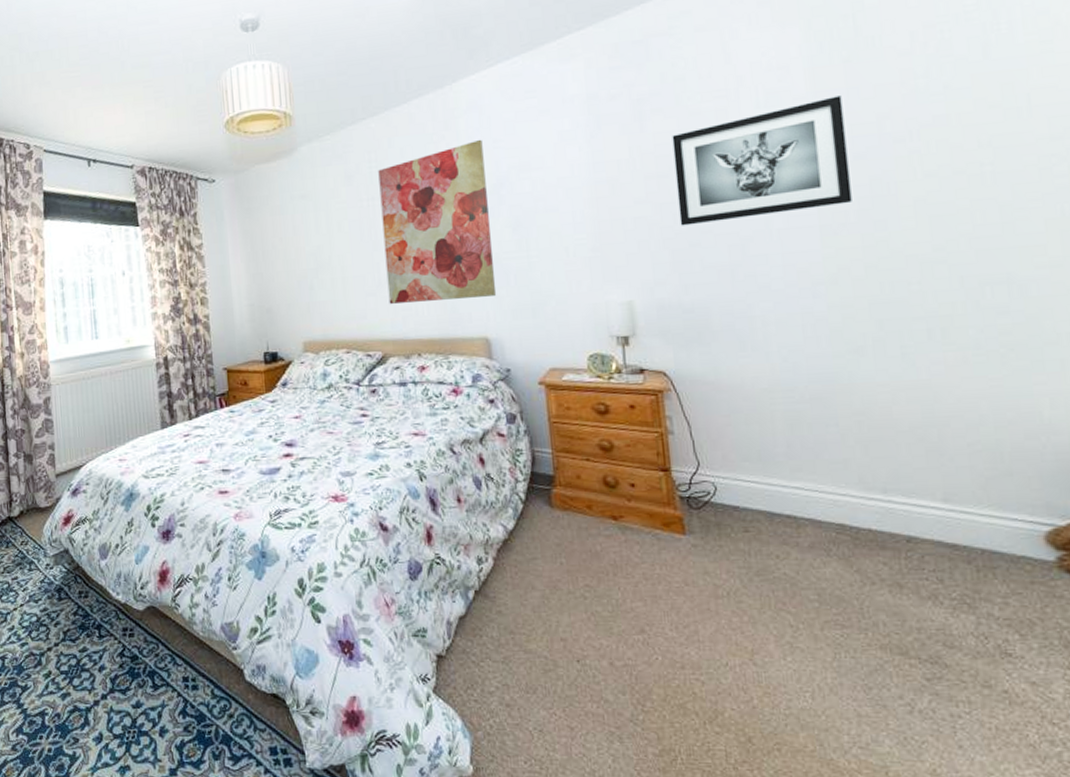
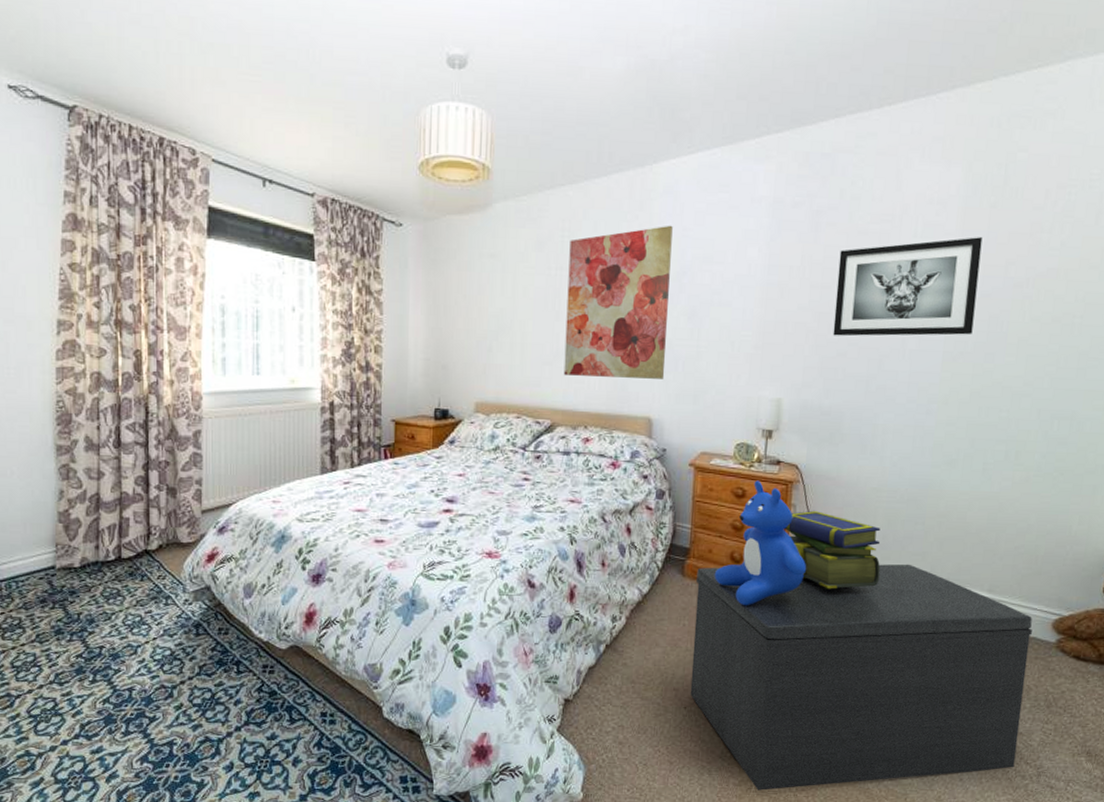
bench: none [566,474,1035,762] -> present [690,564,1032,790]
teddy bear: none [587,393,699,538] -> present [714,480,807,606]
stack of books: none [662,420,794,512] -> present [784,510,881,590]

